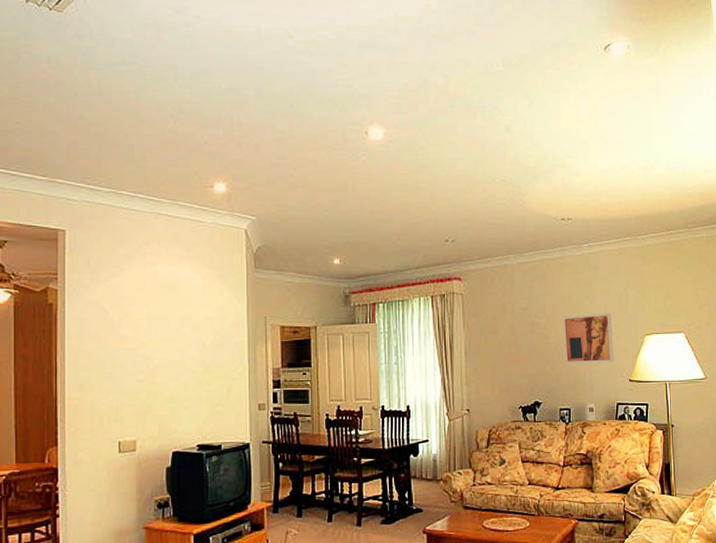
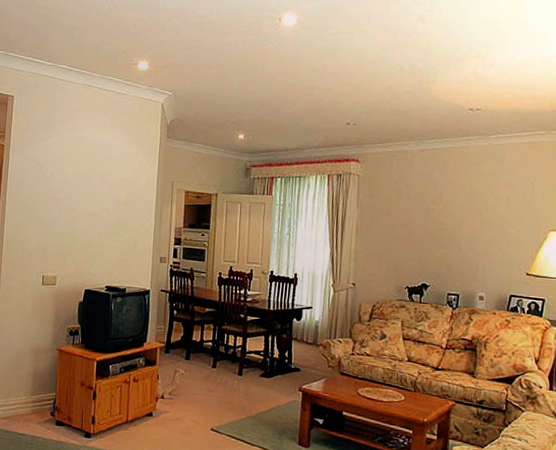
wall art: present [562,313,614,365] -> none [458,204,514,255]

